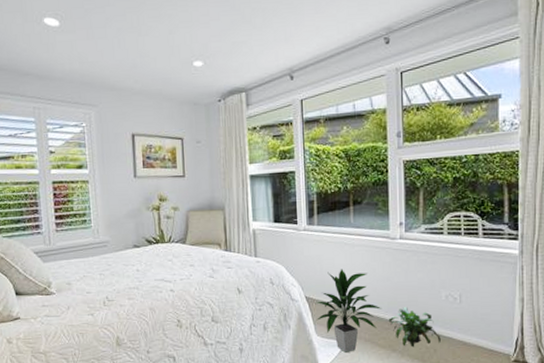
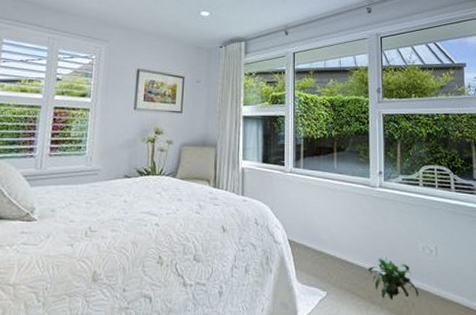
indoor plant: present [316,269,382,353] -> none [298,213,362,302]

